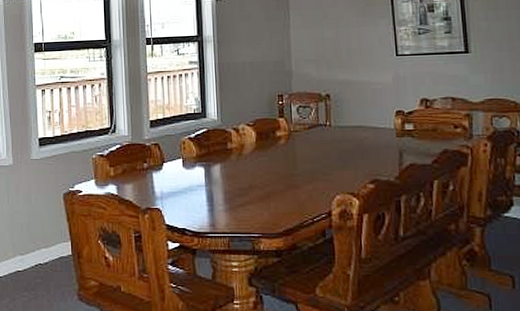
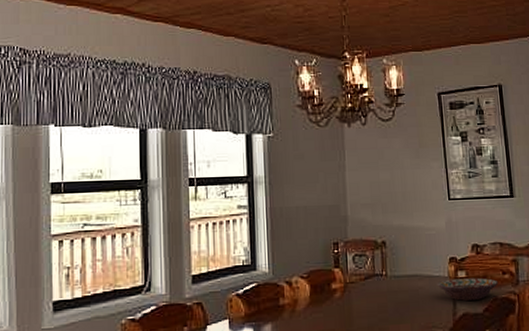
decorative bowl: none [382,130,450,152] -> present [437,277,499,301]

